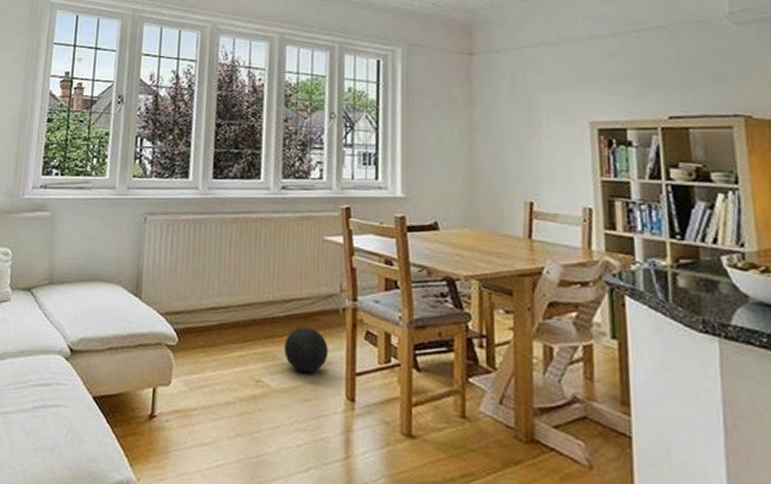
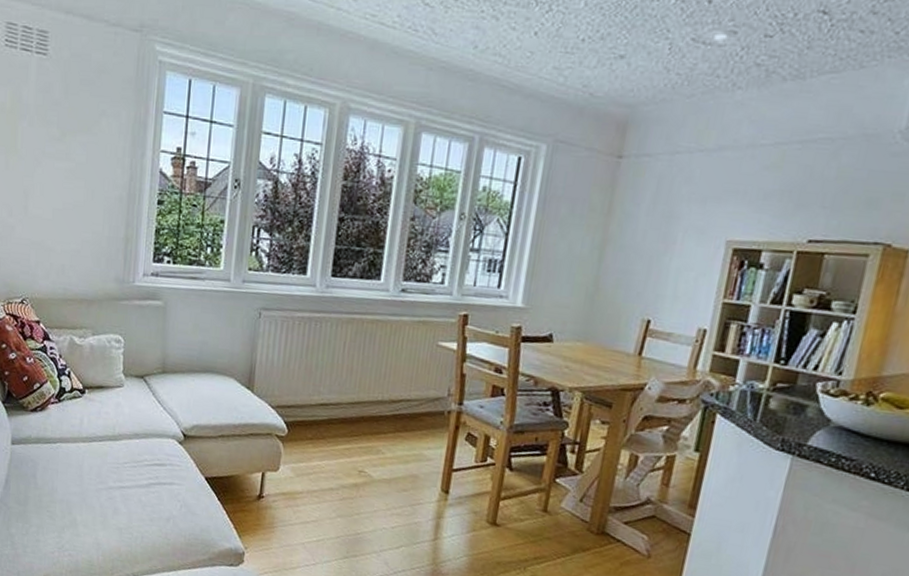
ball: present [284,326,328,373] -> none [388,425,430,467]

